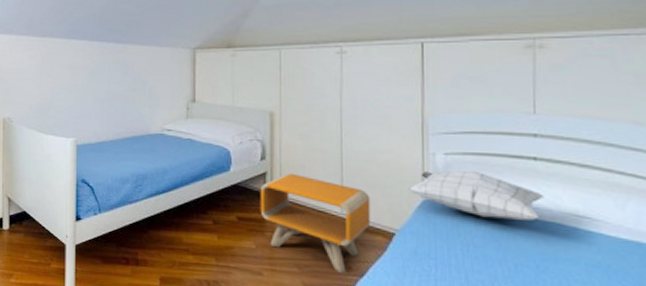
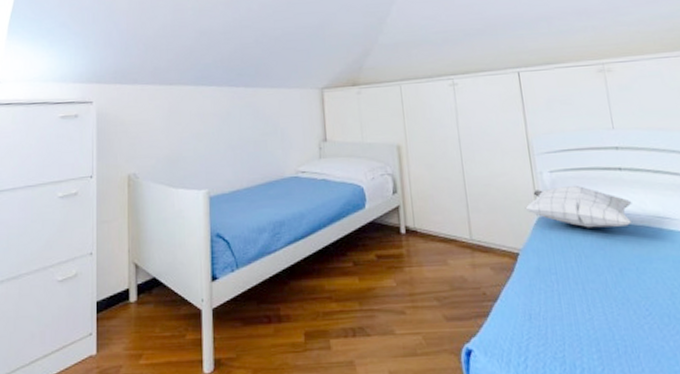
nightstand: present [260,173,371,274] -> none [394,204,498,300]

